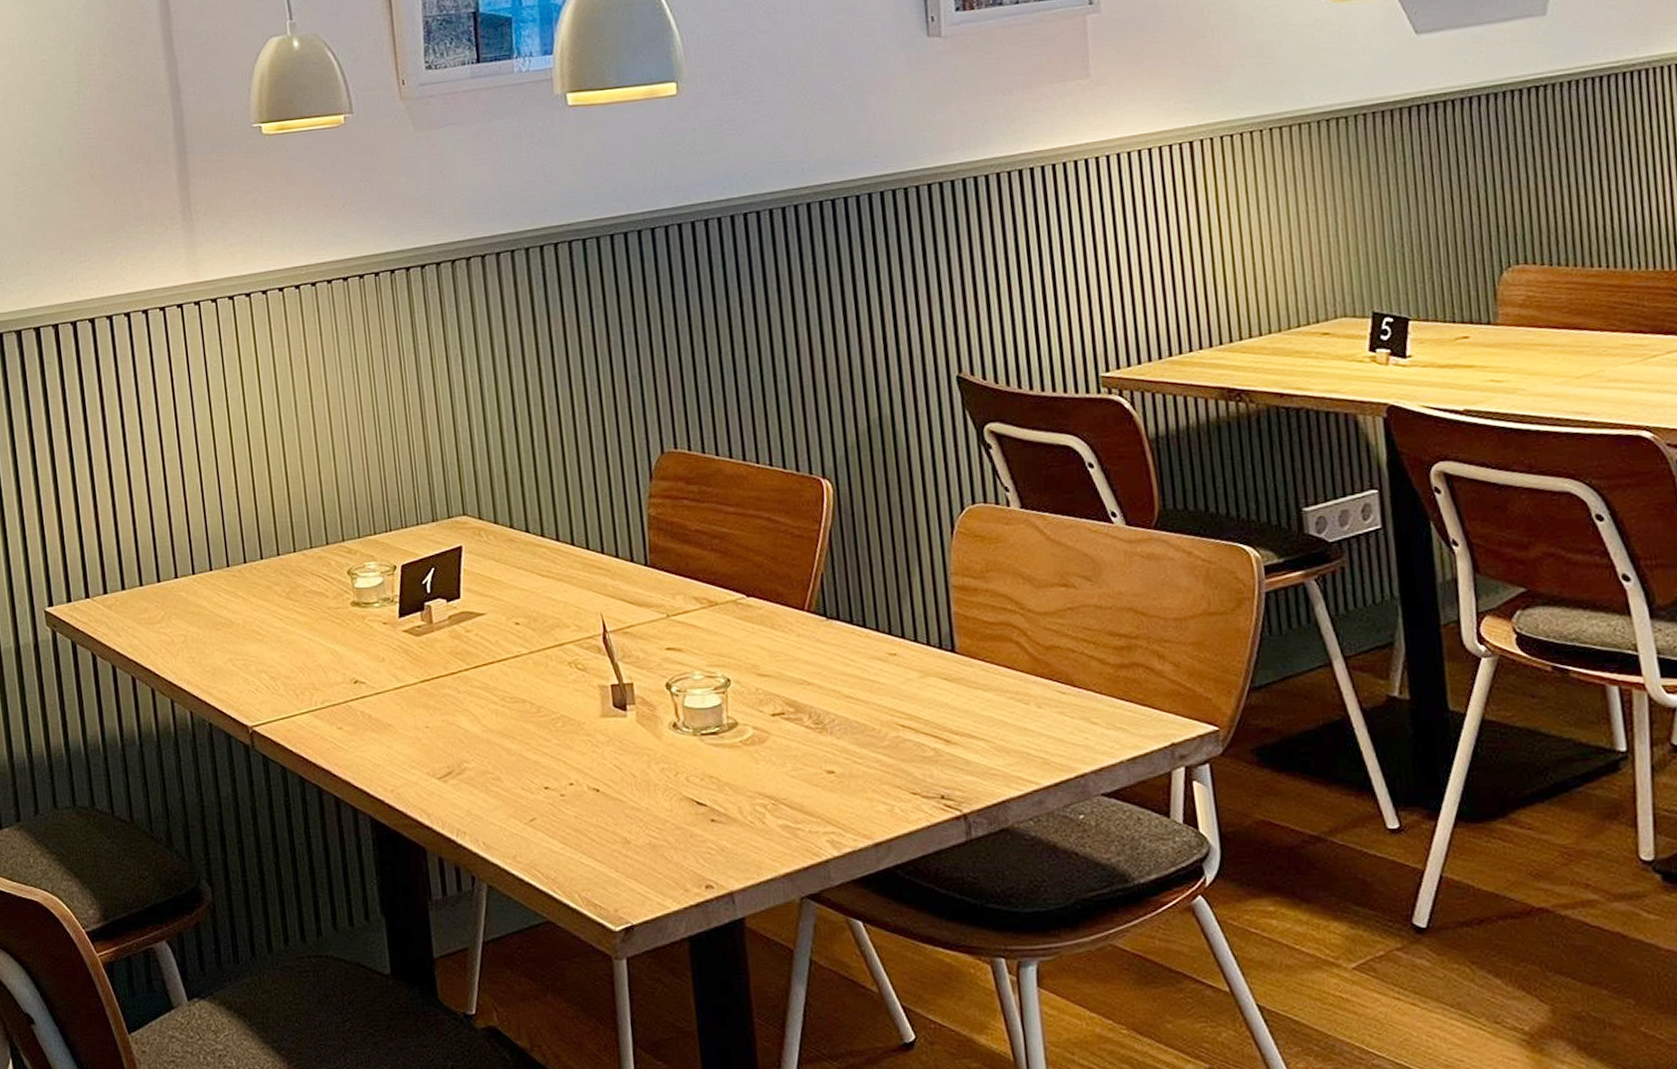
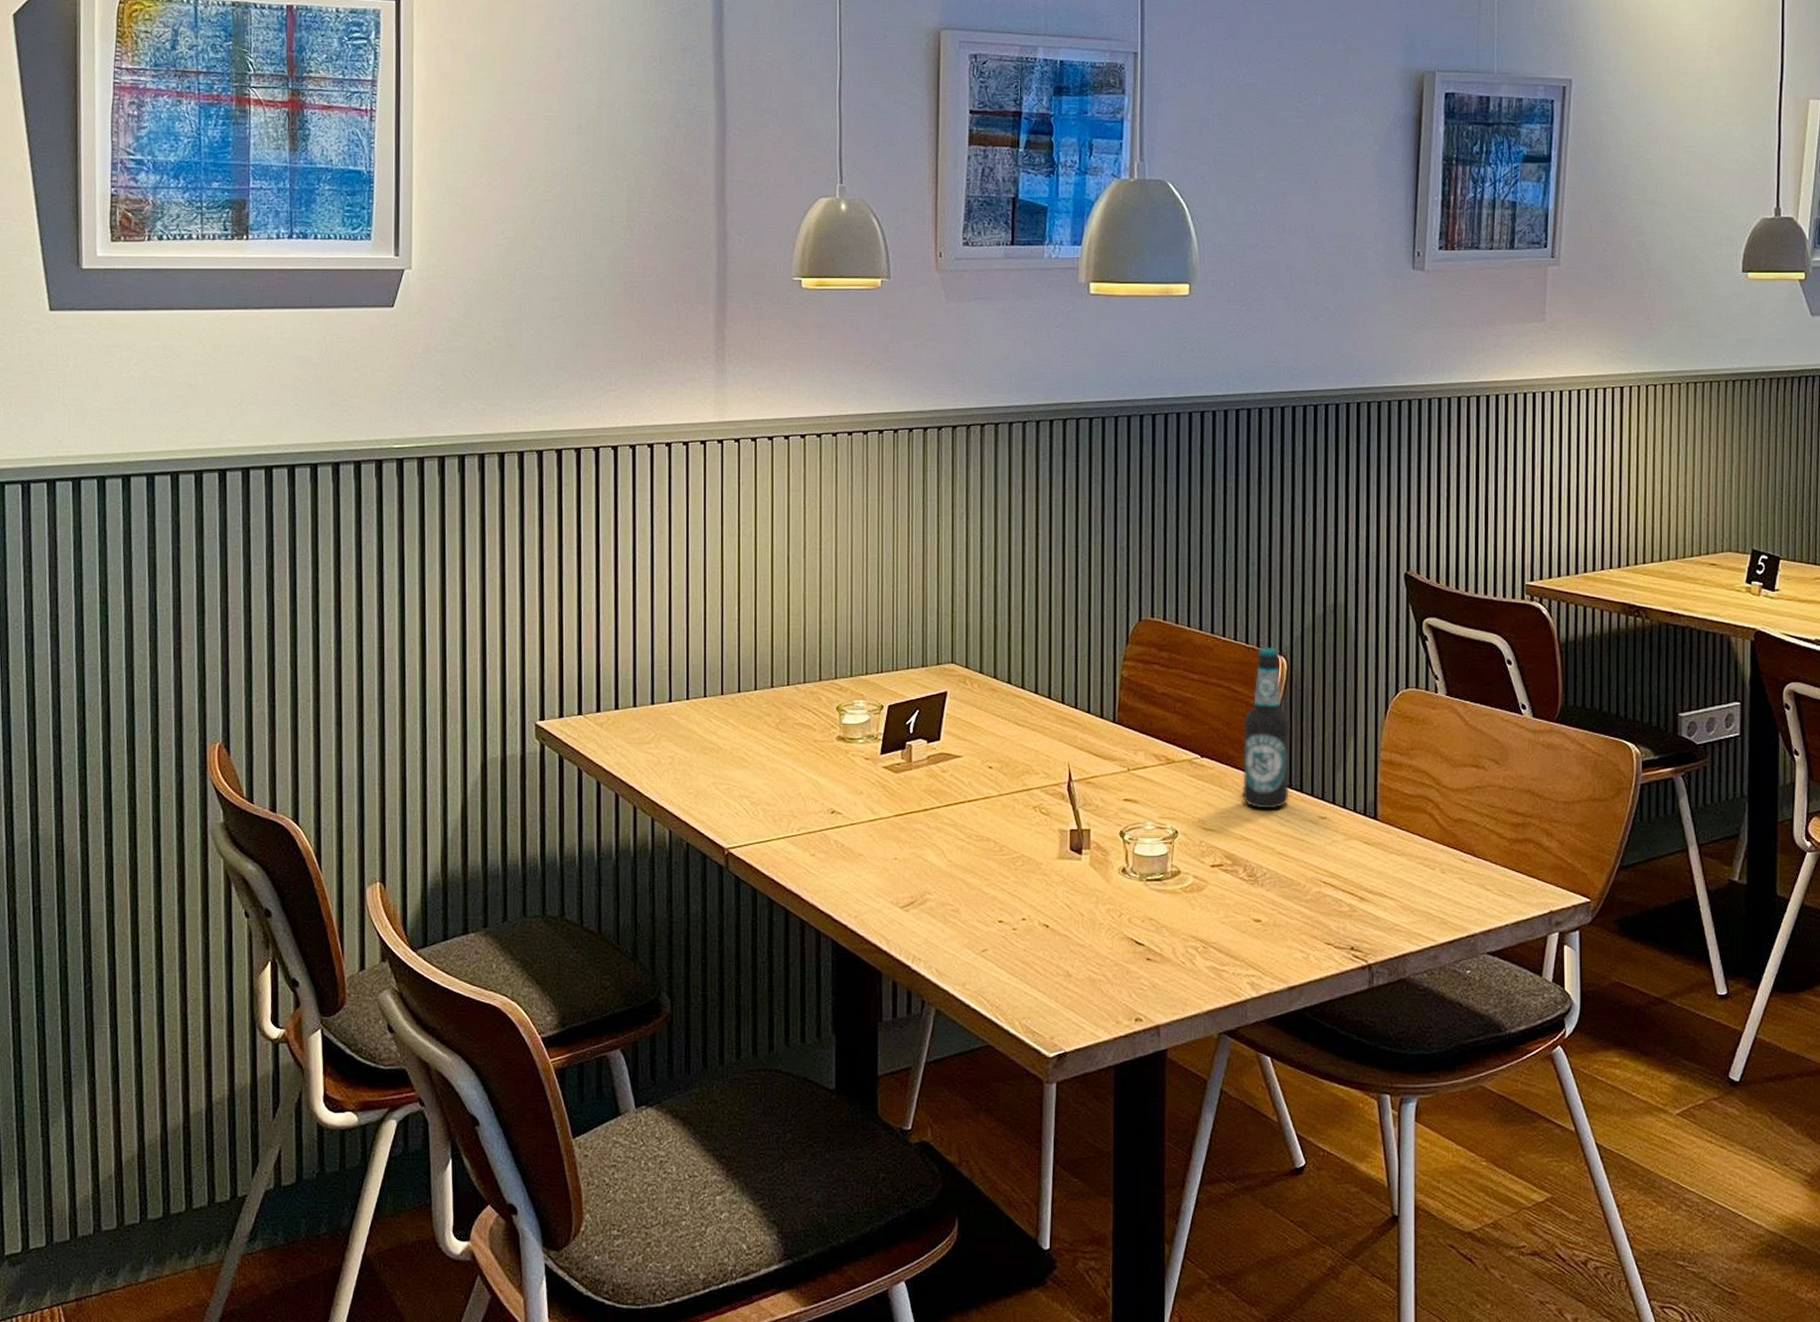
bottle: none [790,470,852,649] -> present [1241,647,1290,809]

